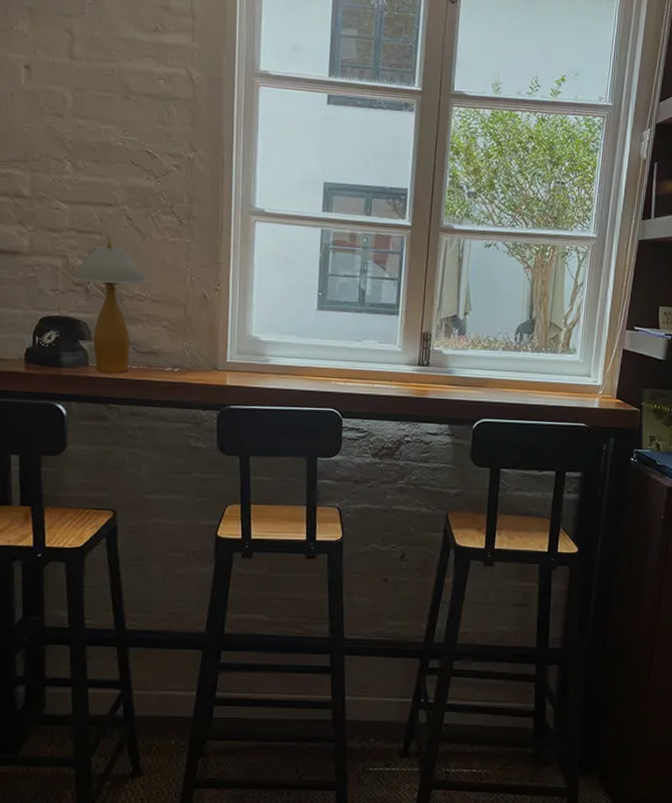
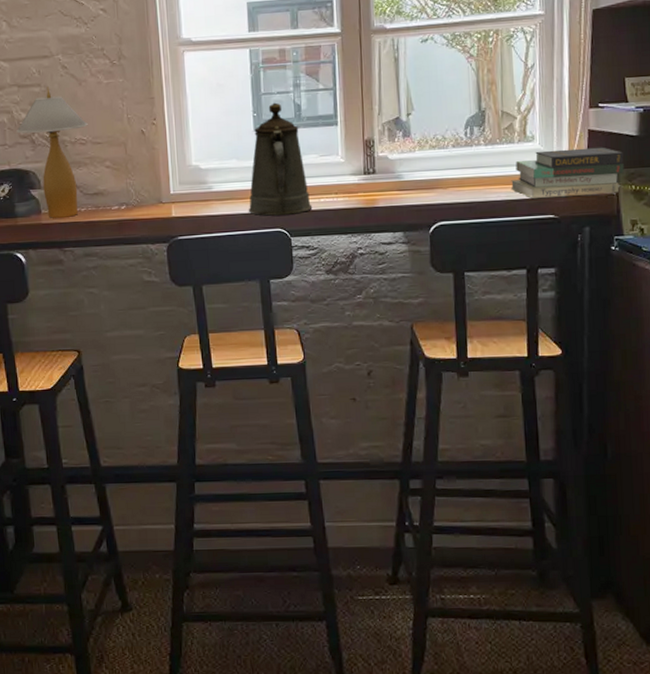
coffee pot: none [303,285,366,397] -> present [248,102,313,216]
books: none [550,363,650,410] -> present [510,147,624,199]

